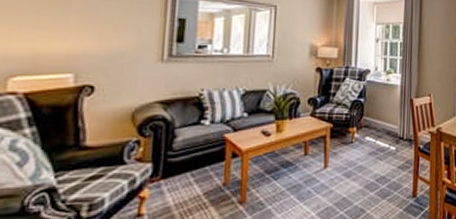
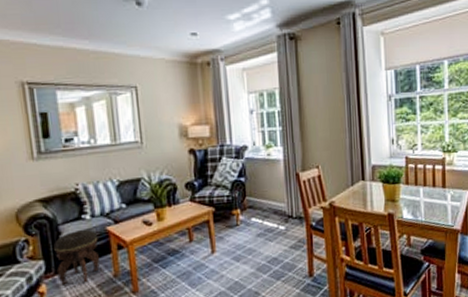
footstool: none [163,135,214,190] -> present [54,230,100,284]

